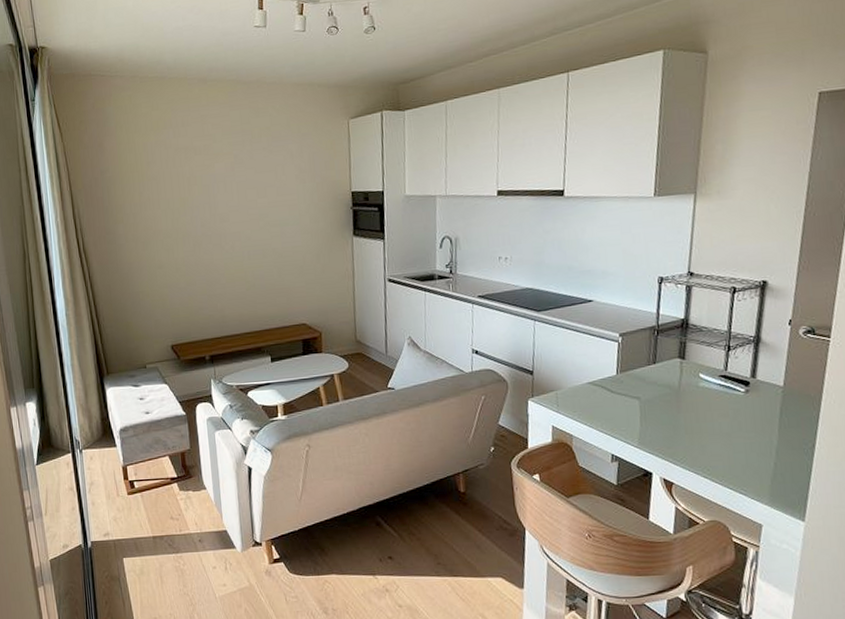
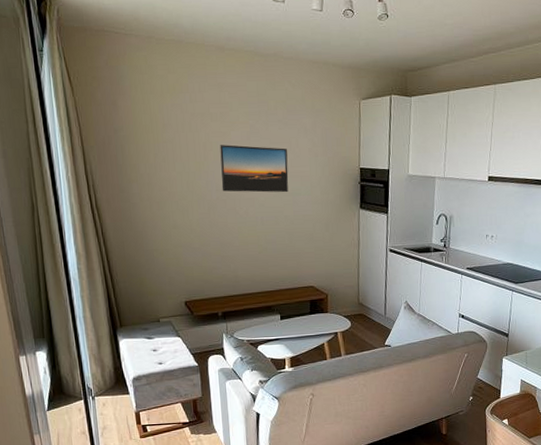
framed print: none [204,176,276,227] -> present [220,145,289,193]

